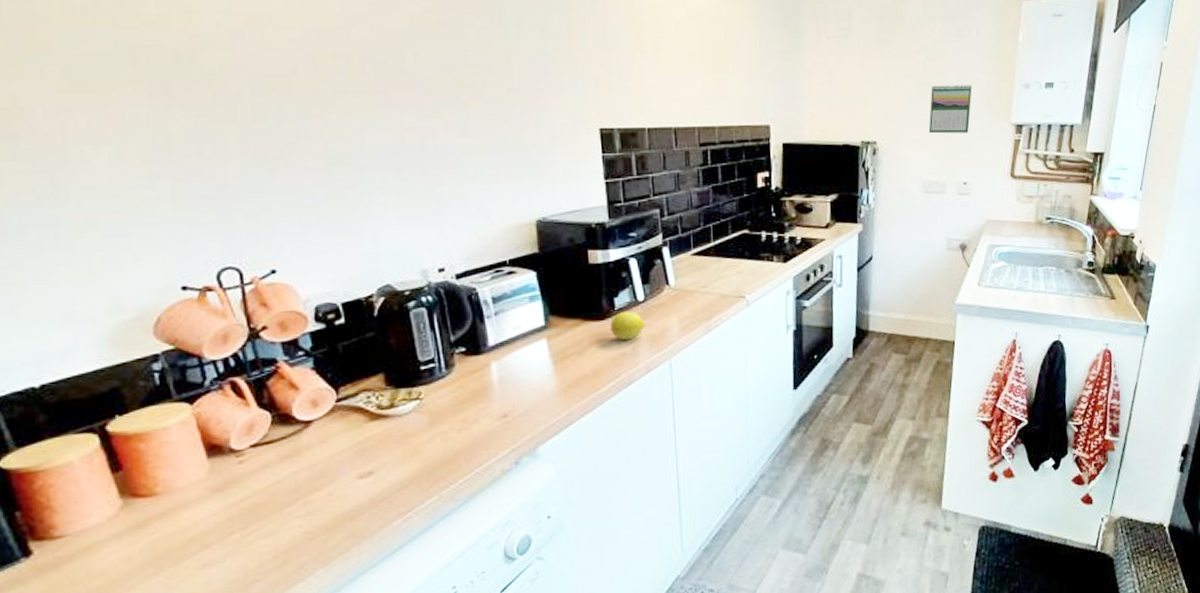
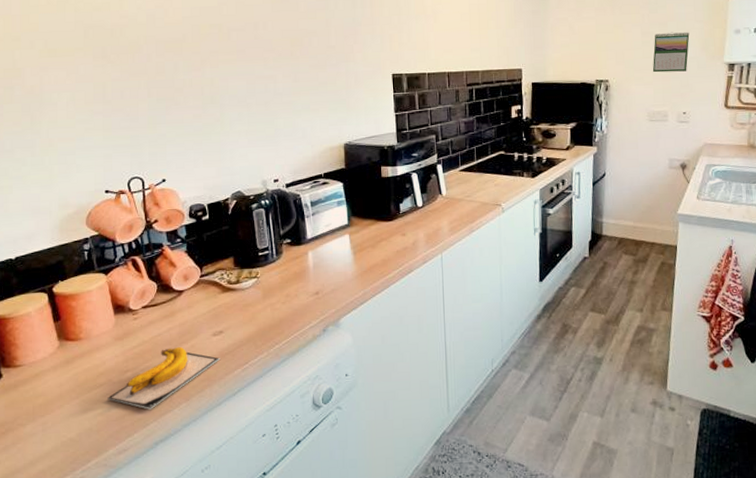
banana: none [204,495,372,581] -> present [107,346,221,409]
lemon: present [611,311,646,340] -> none [397,215,423,237]

